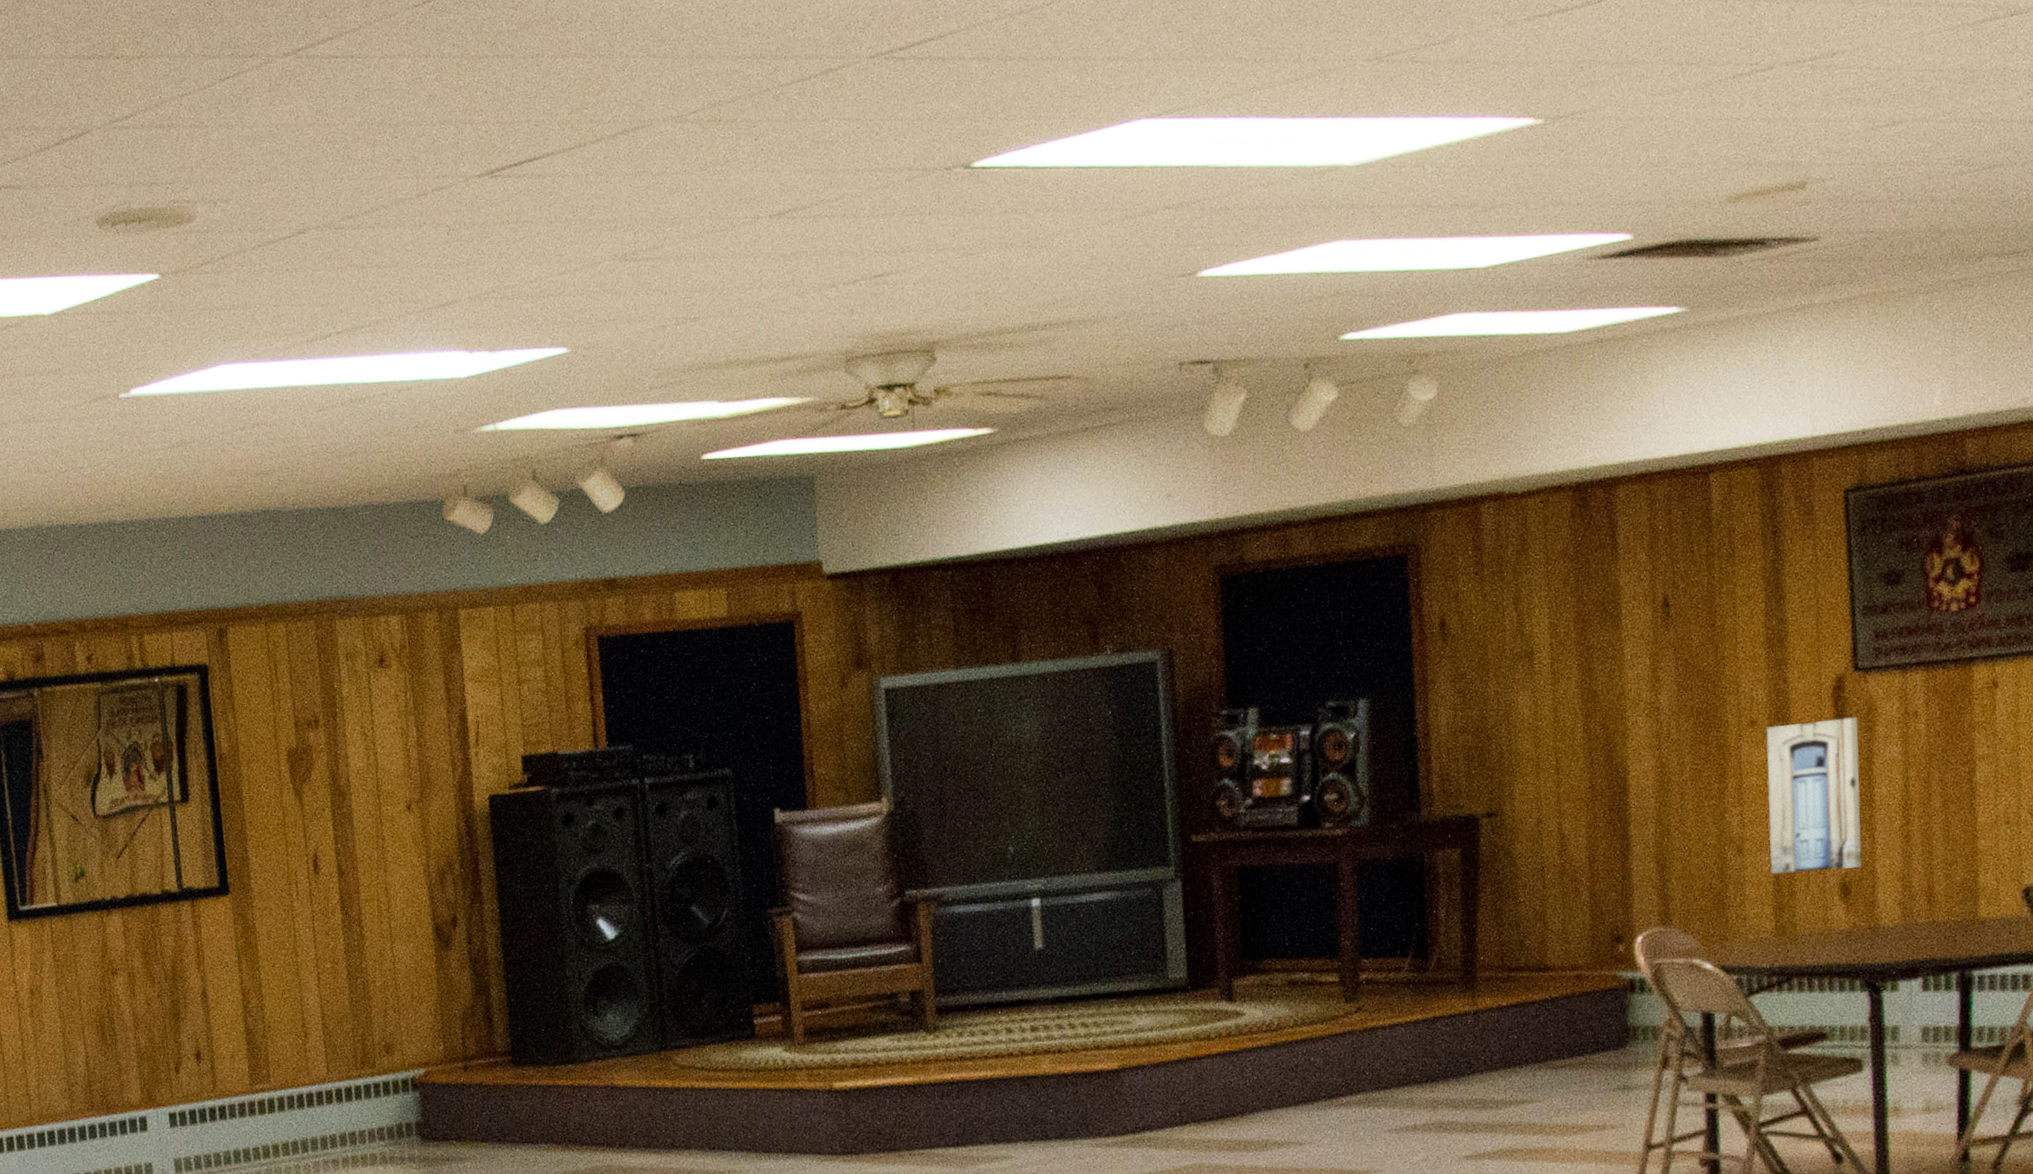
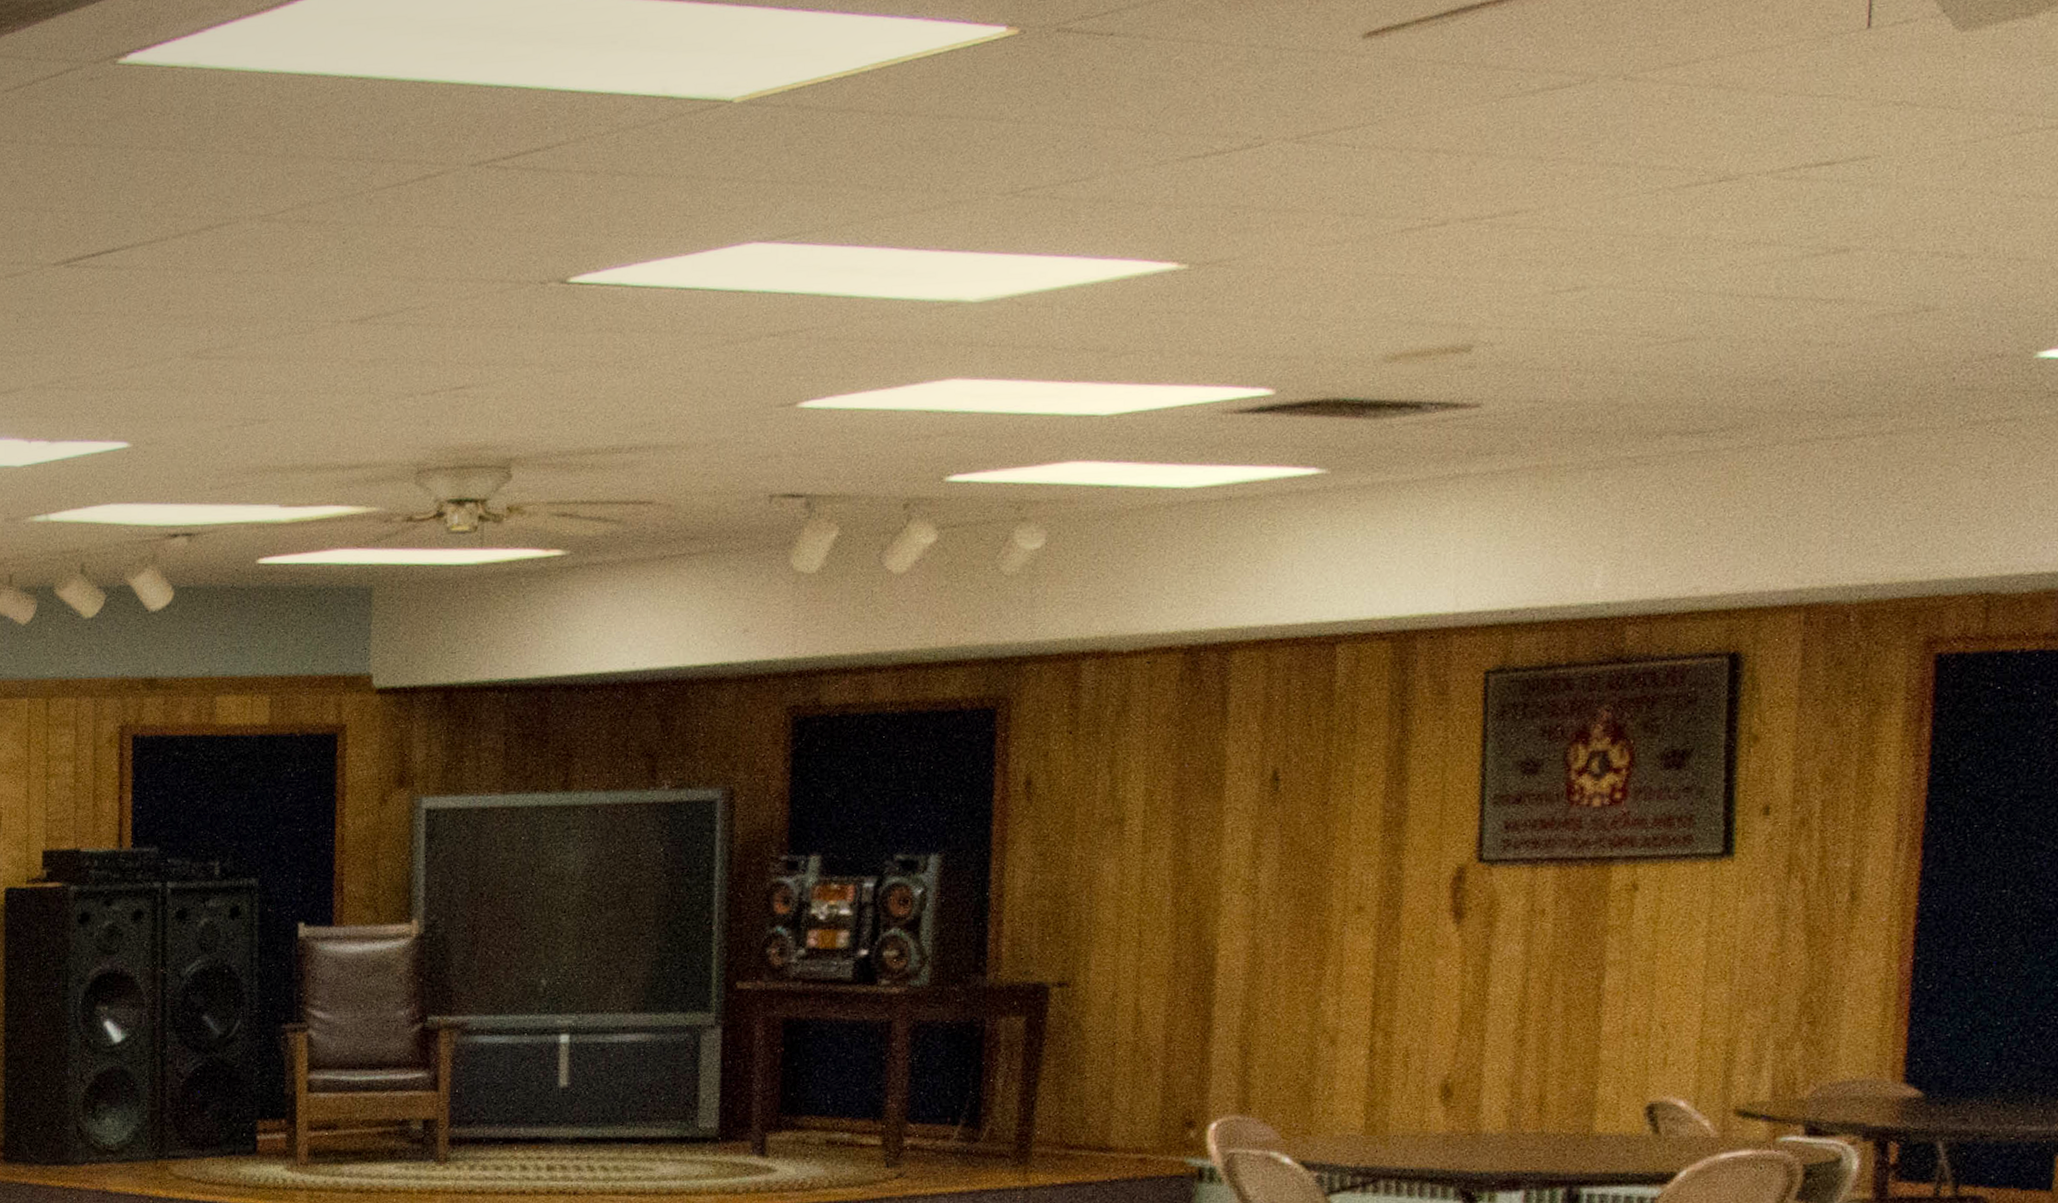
wall art: present [1766,716,1862,875] -> none [1365,910,1477,1071]

